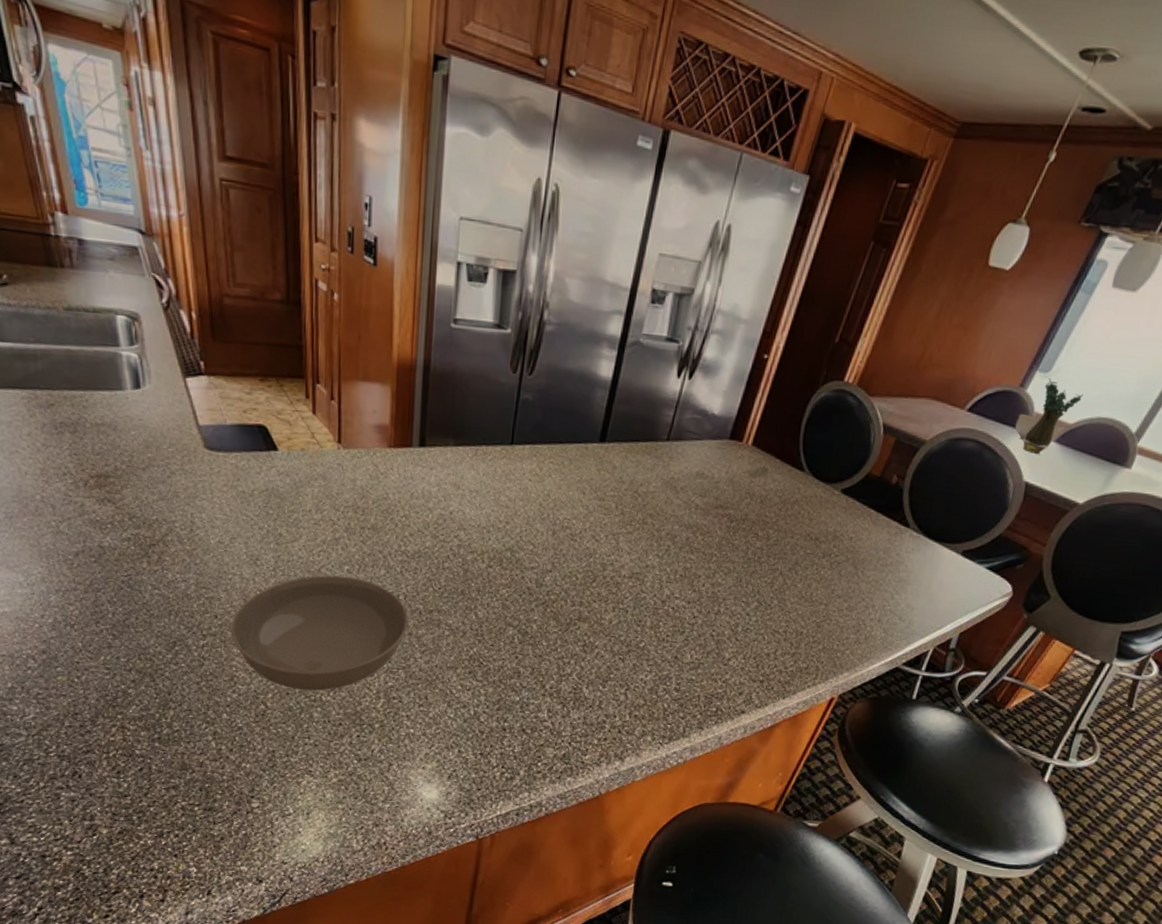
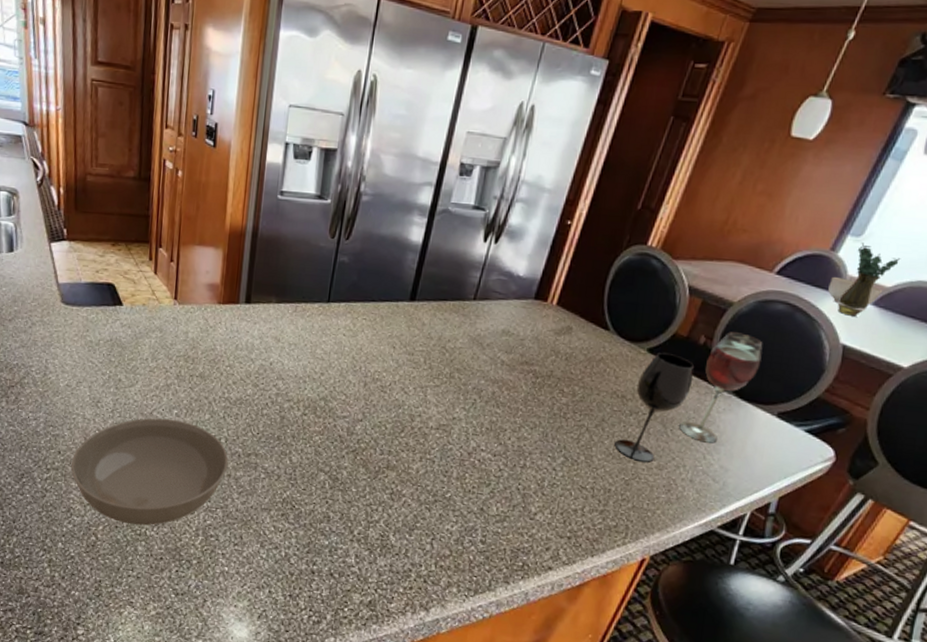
wine glass: none [807,493,887,605] -> present [614,353,695,463]
wineglass: none [869,471,952,583] -> present [679,332,763,443]

